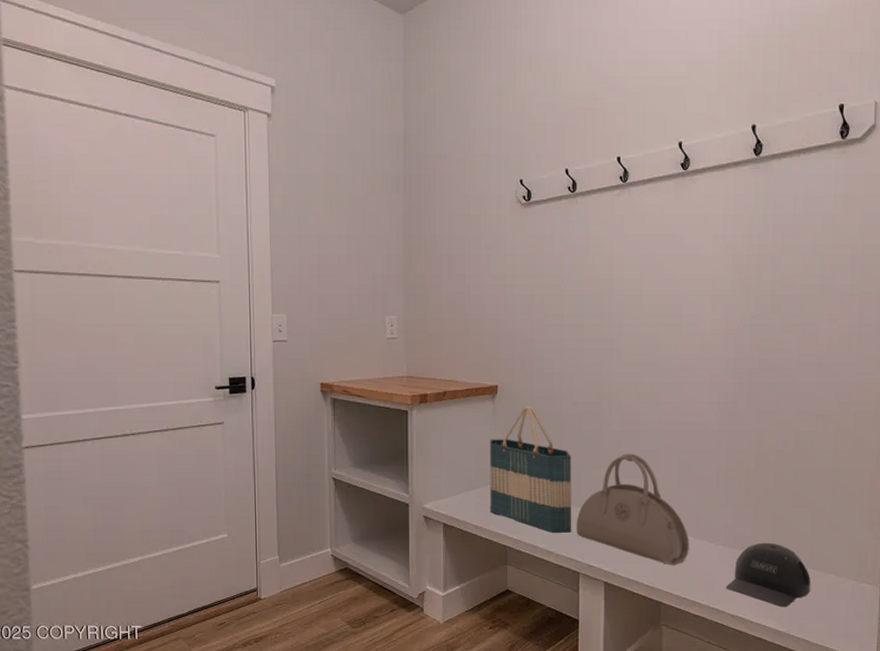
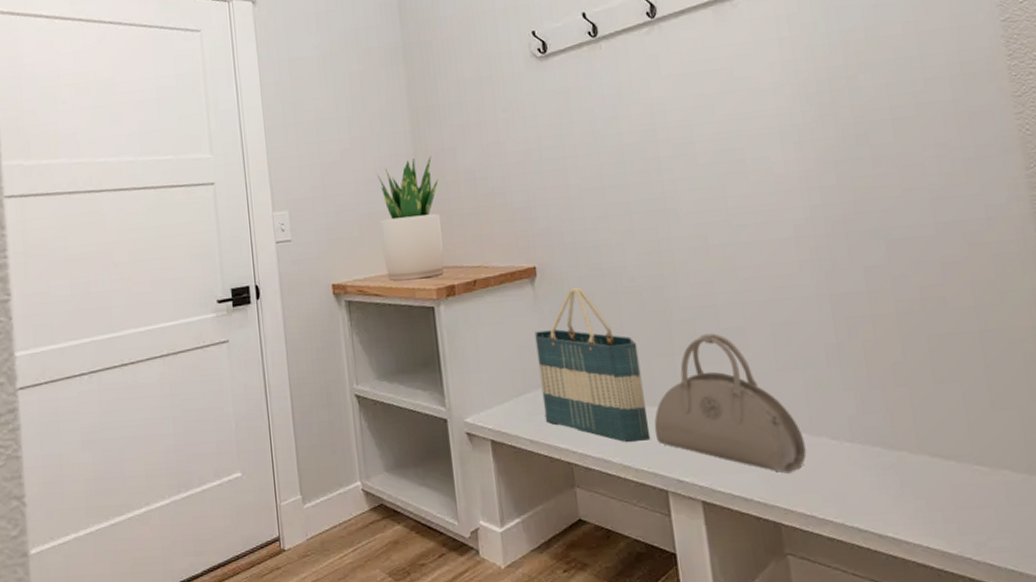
planter: none [368,281,423,386] -> present [376,157,445,281]
baseball cap: present [725,542,810,608] -> none [863,433,981,521]

